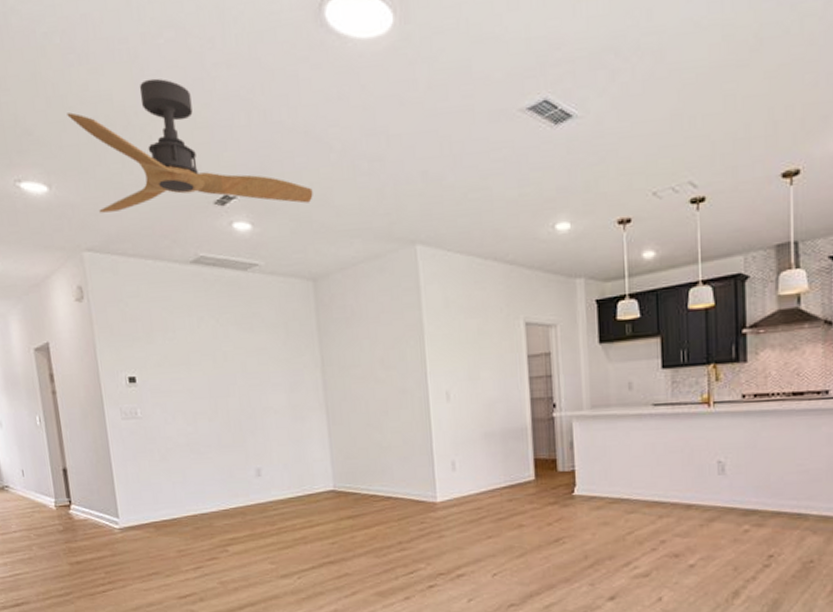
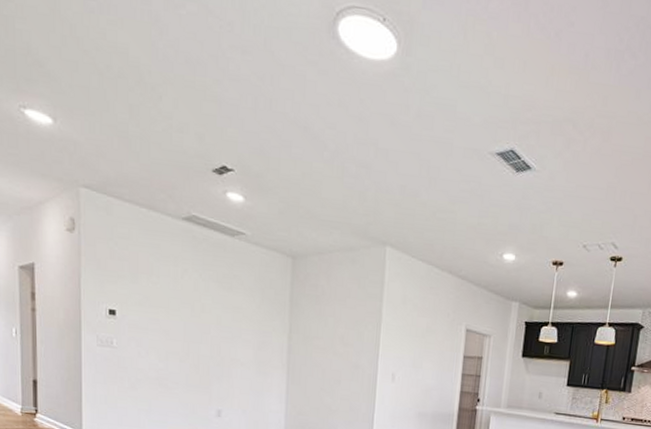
ceiling fan: present [67,78,313,213] -> none [81,43,304,190]

